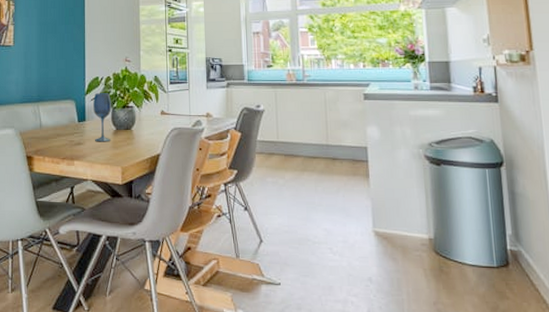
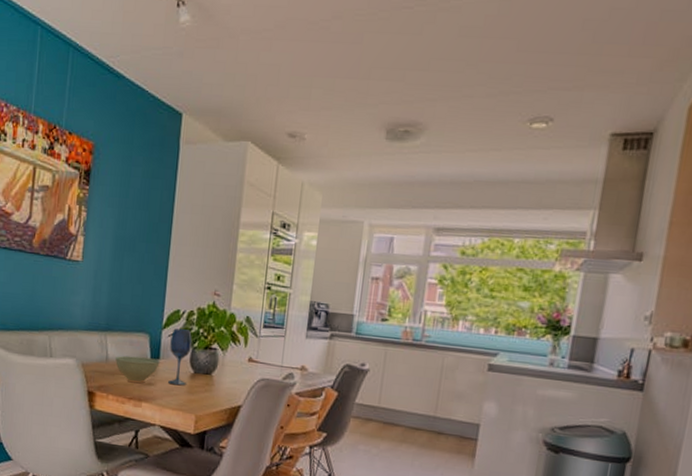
bowl: none [47,121,86,144] -> present [114,355,160,384]

